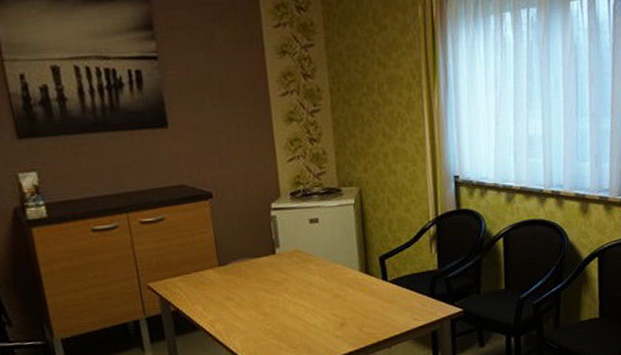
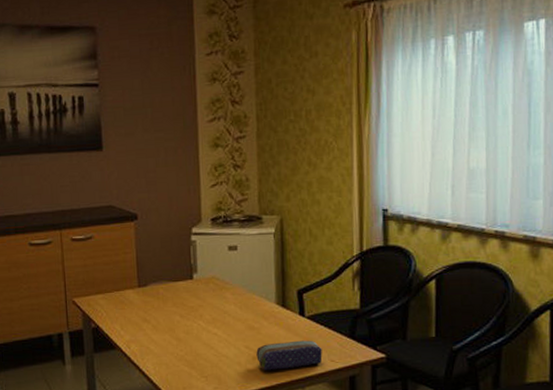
pencil case: none [343,302,406,335] -> present [256,340,323,370]

